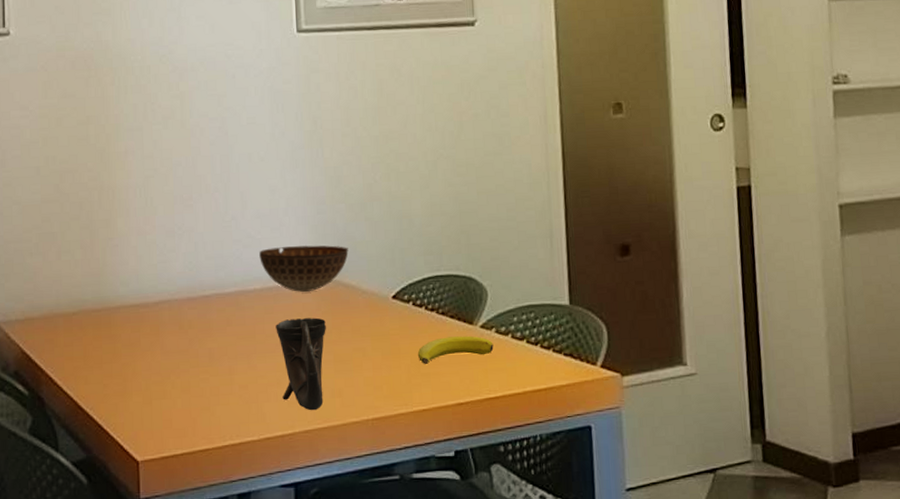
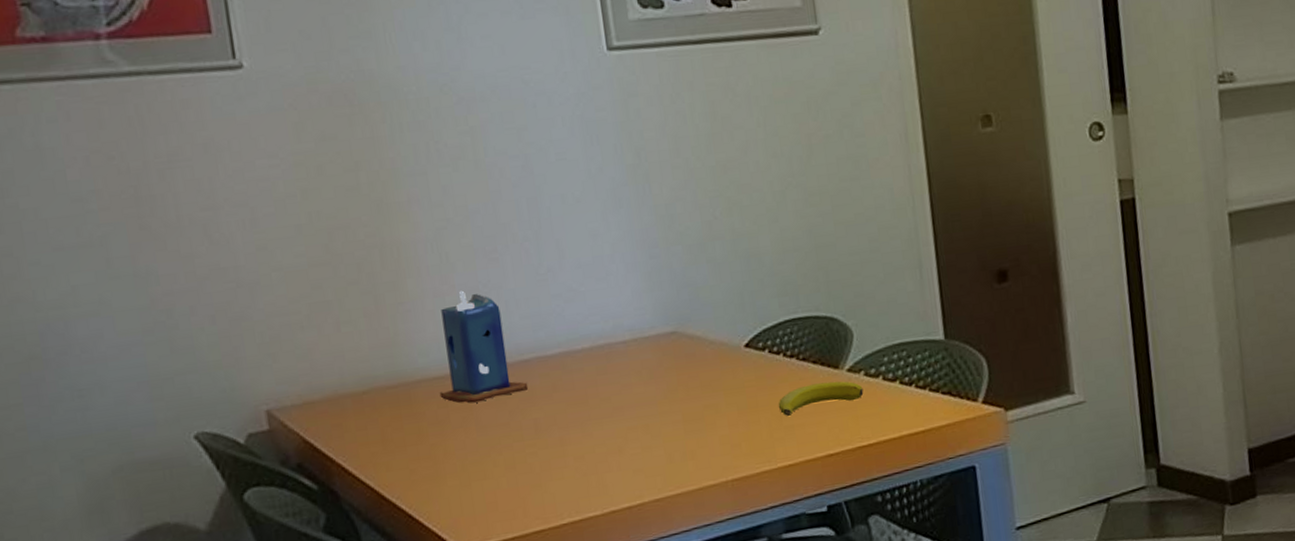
candle: none [134,231,207,330] -> present [439,290,529,404]
bowl: present [259,245,349,292] -> none [584,293,690,348]
cup: present [276,317,326,411] -> none [611,375,675,478]

